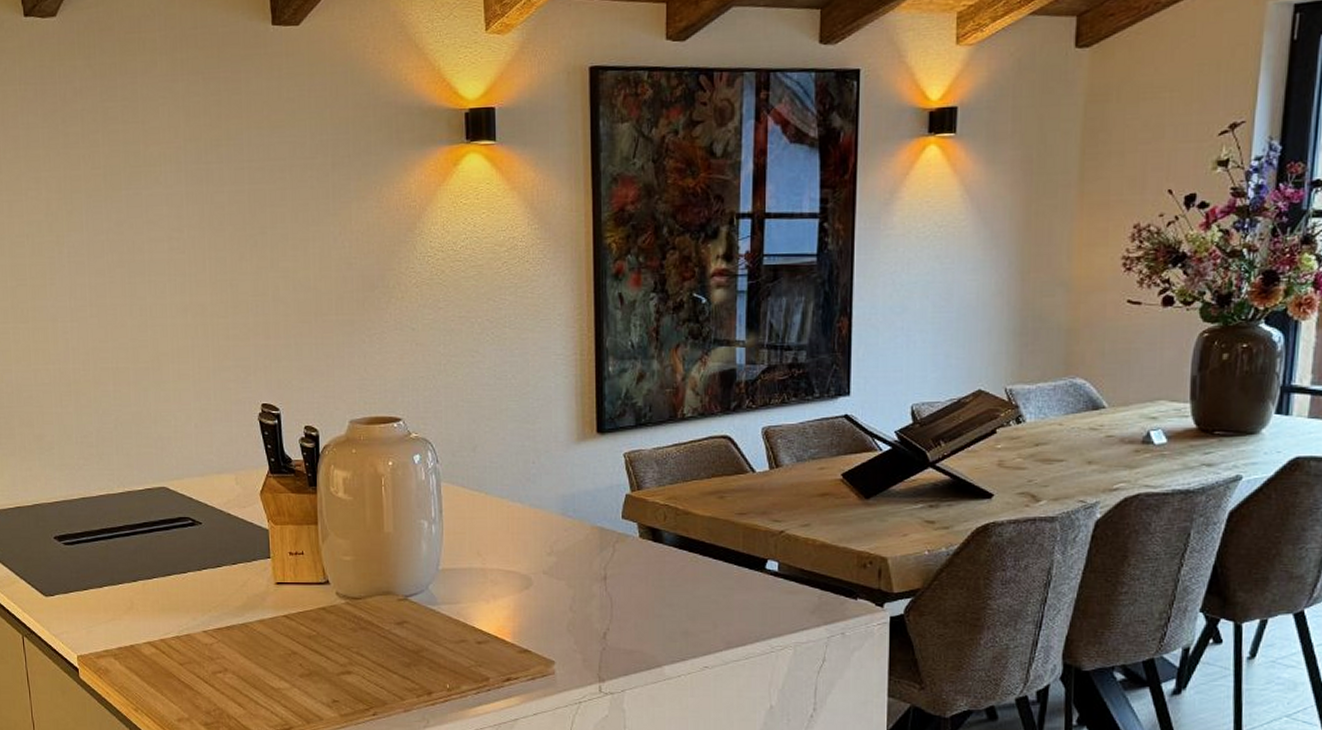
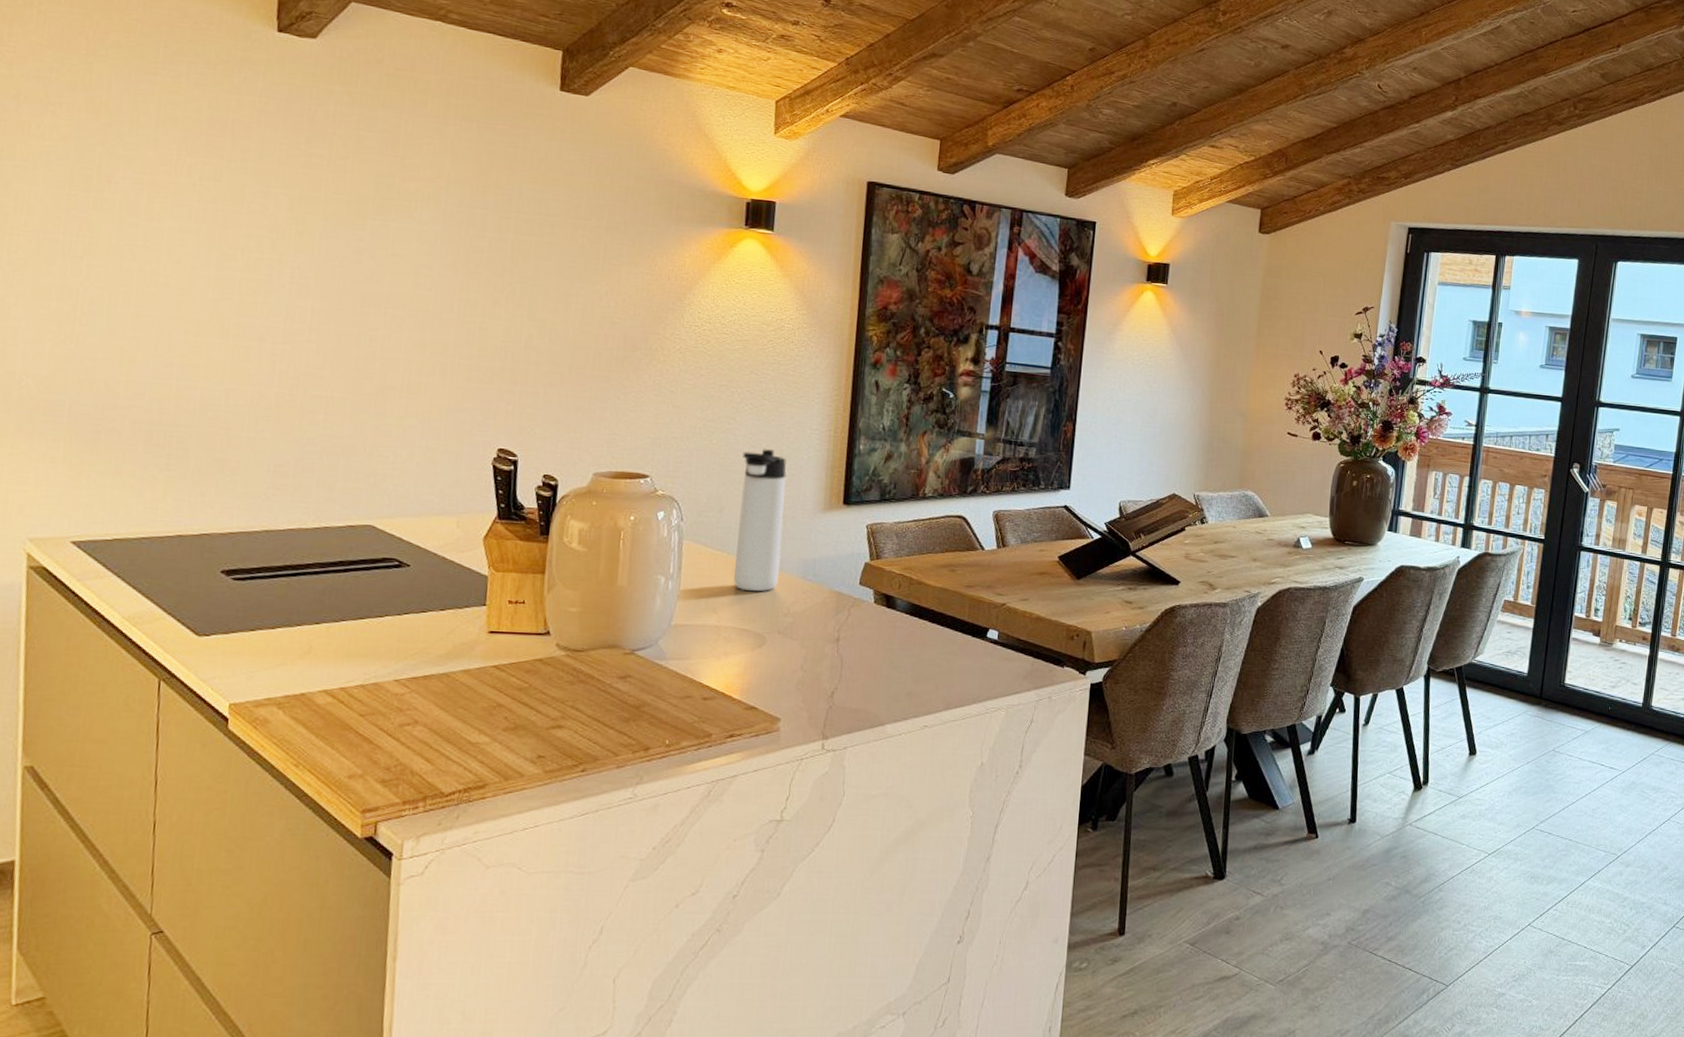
thermos bottle: none [490,380,539,532] -> present [734,449,787,592]

